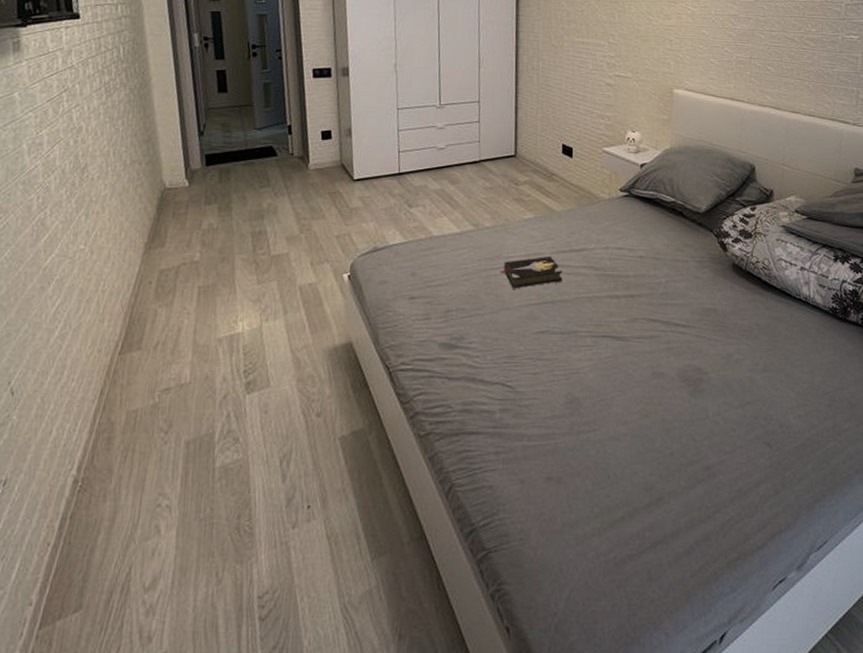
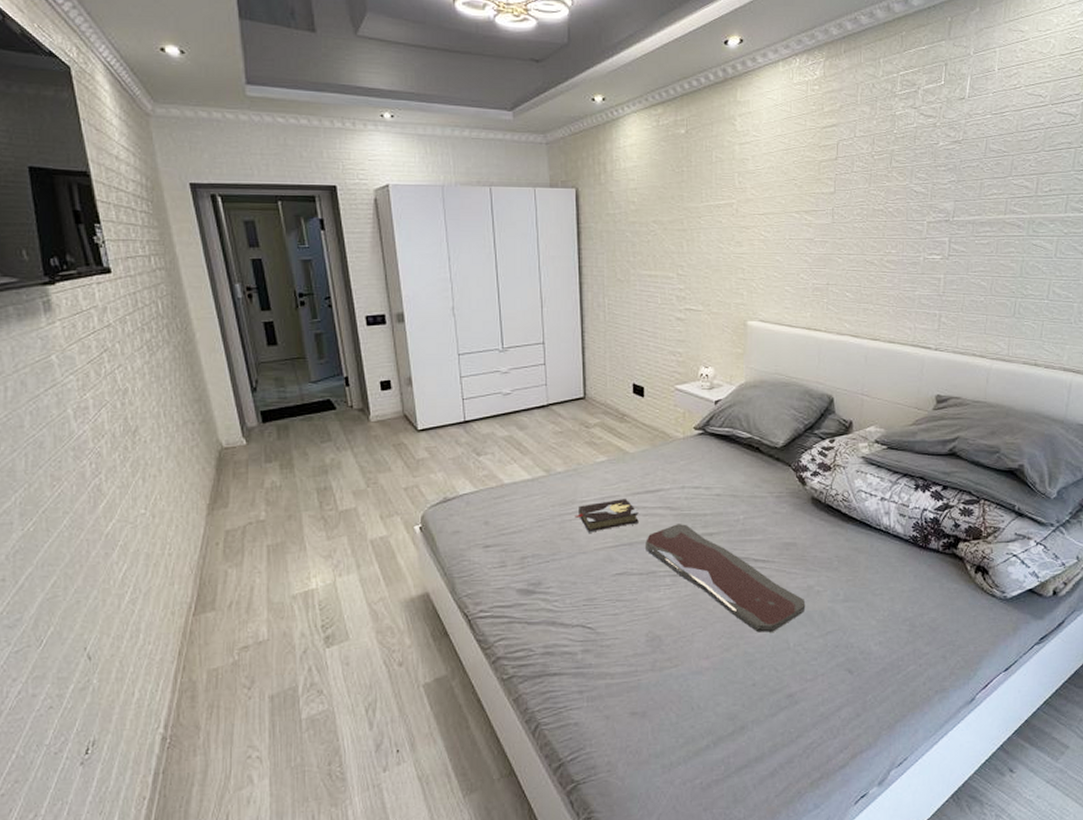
serving tray: none [568,284,725,400] -> present [646,524,806,633]

